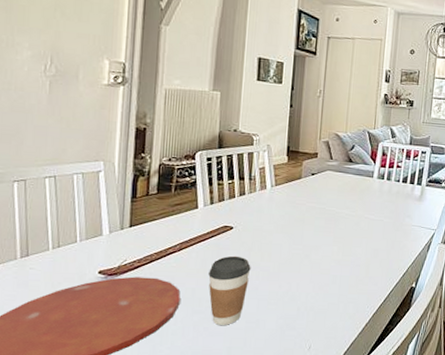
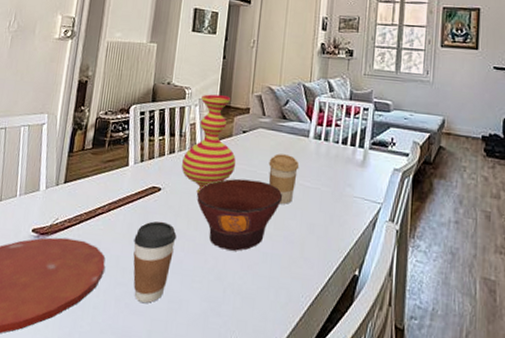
vase: none [252,140,306,230] -> present [181,94,236,193]
bowl: none [269,215,350,276] -> present [197,178,283,251]
coffee cup: none [336,192,365,235] -> present [268,154,300,204]

